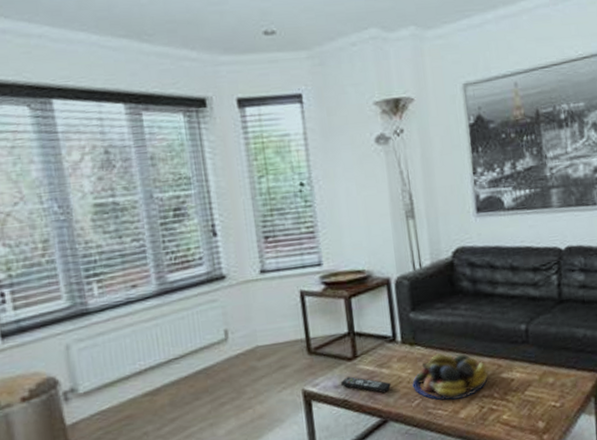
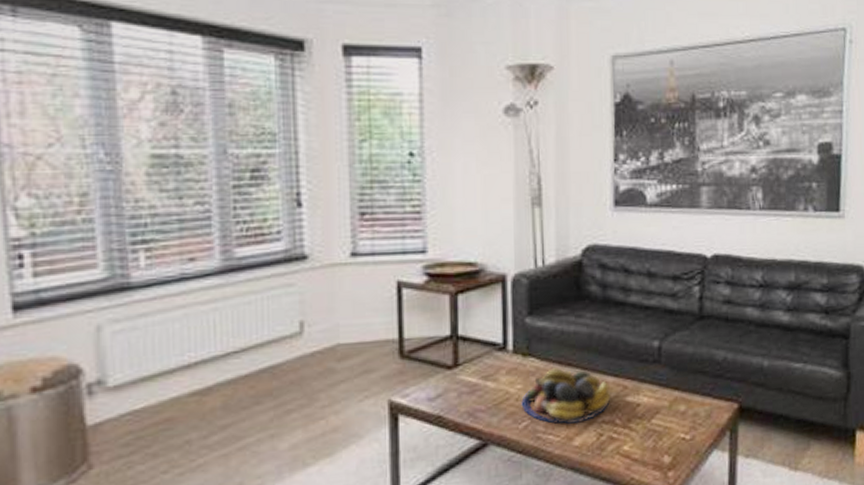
remote control: present [340,376,391,393] -> none [435,388,496,411]

